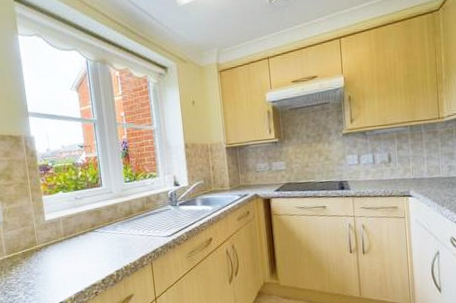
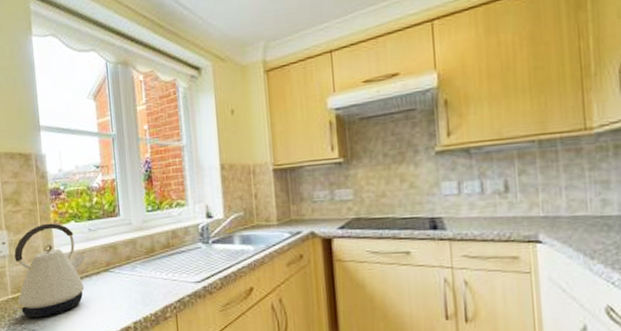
kettle: none [8,194,73,273] -> present [13,223,86,318]

